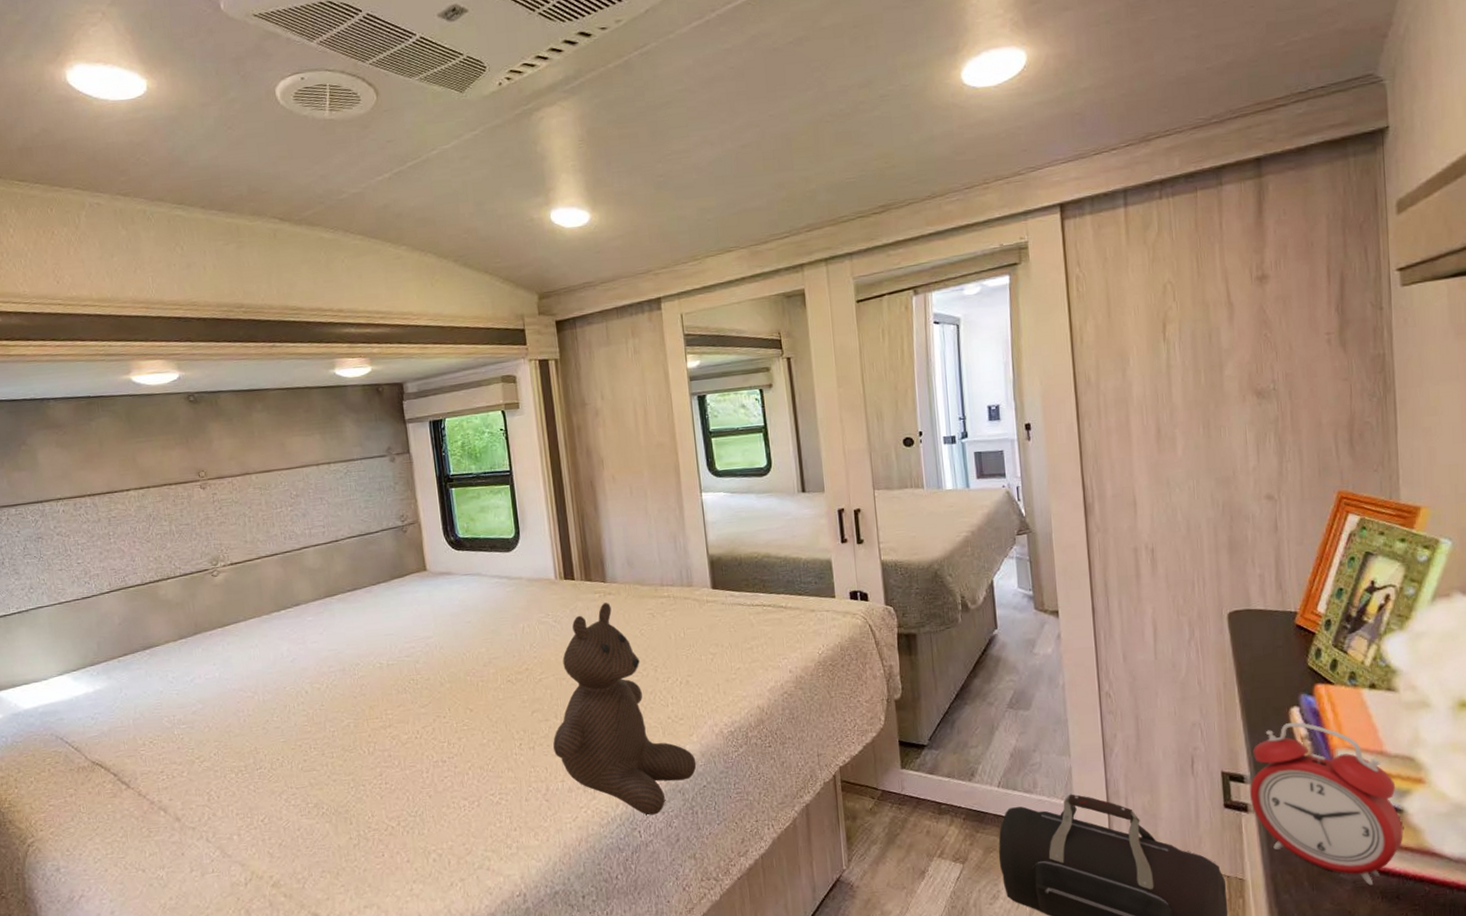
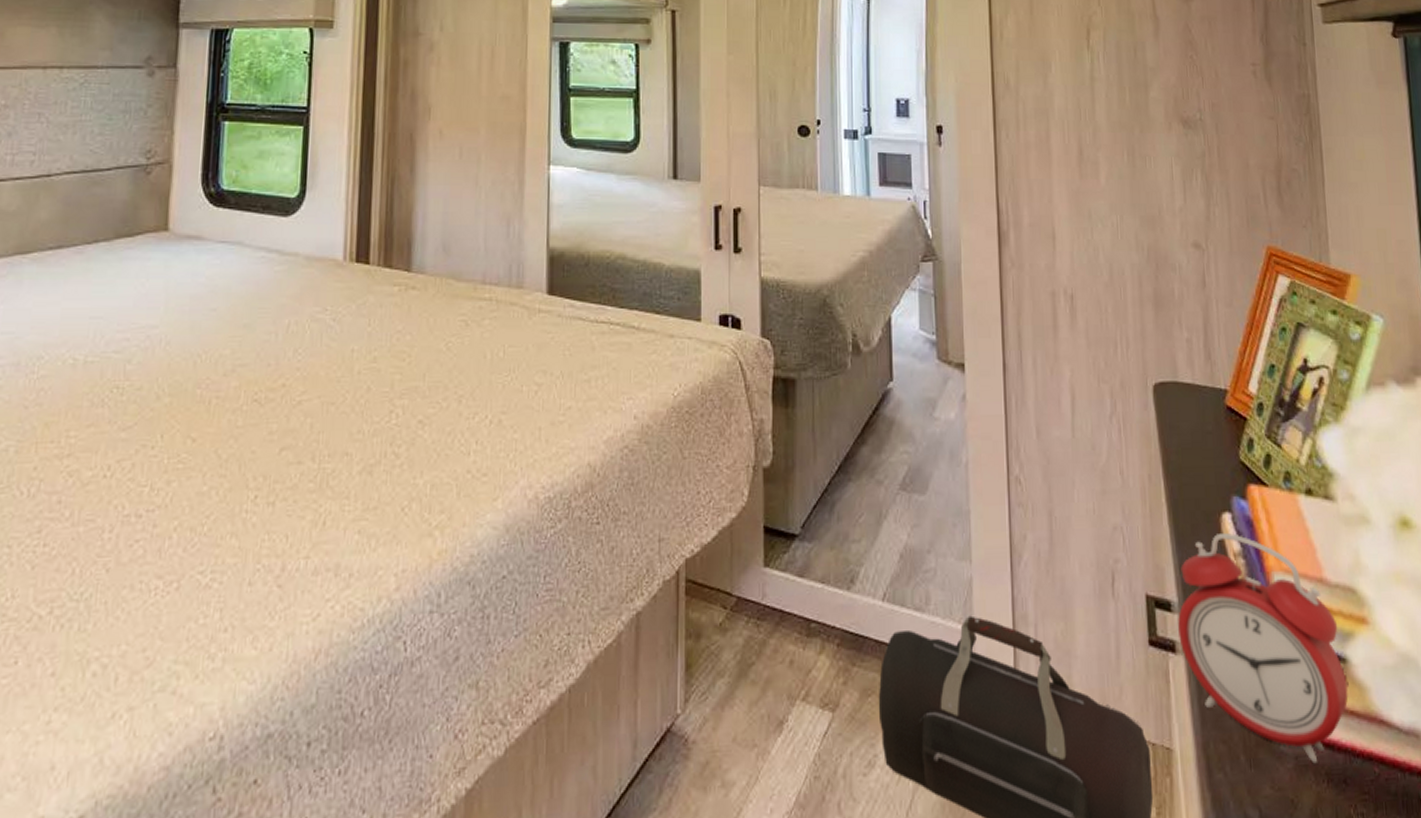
teddy bear: present [553,603,697,815] -> none [302,300,497,618]

